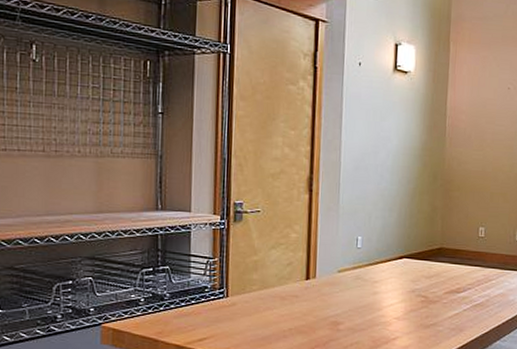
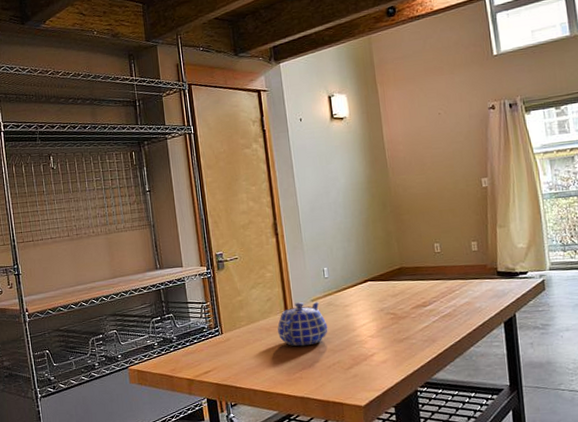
teapot: none [293,272,352,321] -> present [277,301,328,347]

